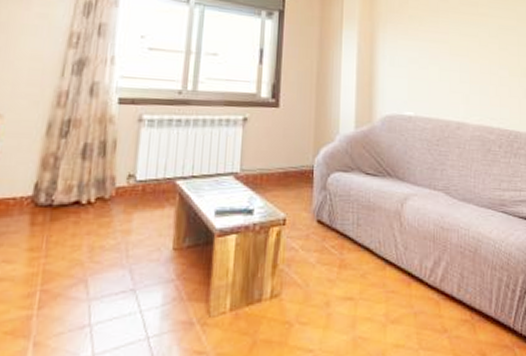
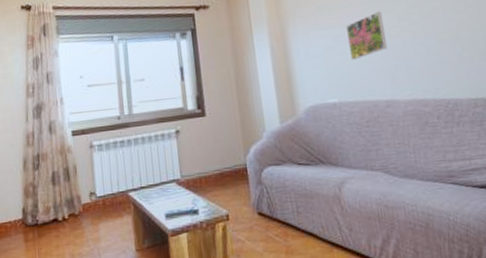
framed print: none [433,33,467,77] -> present [346,11,387,61]

